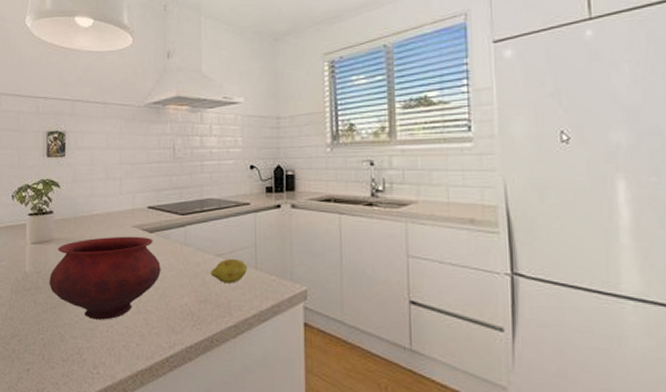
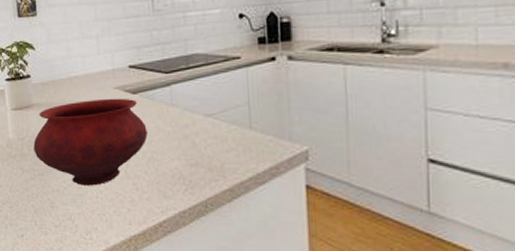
fruit: present [211,258,247,284] -> none [201,118,240,145]

